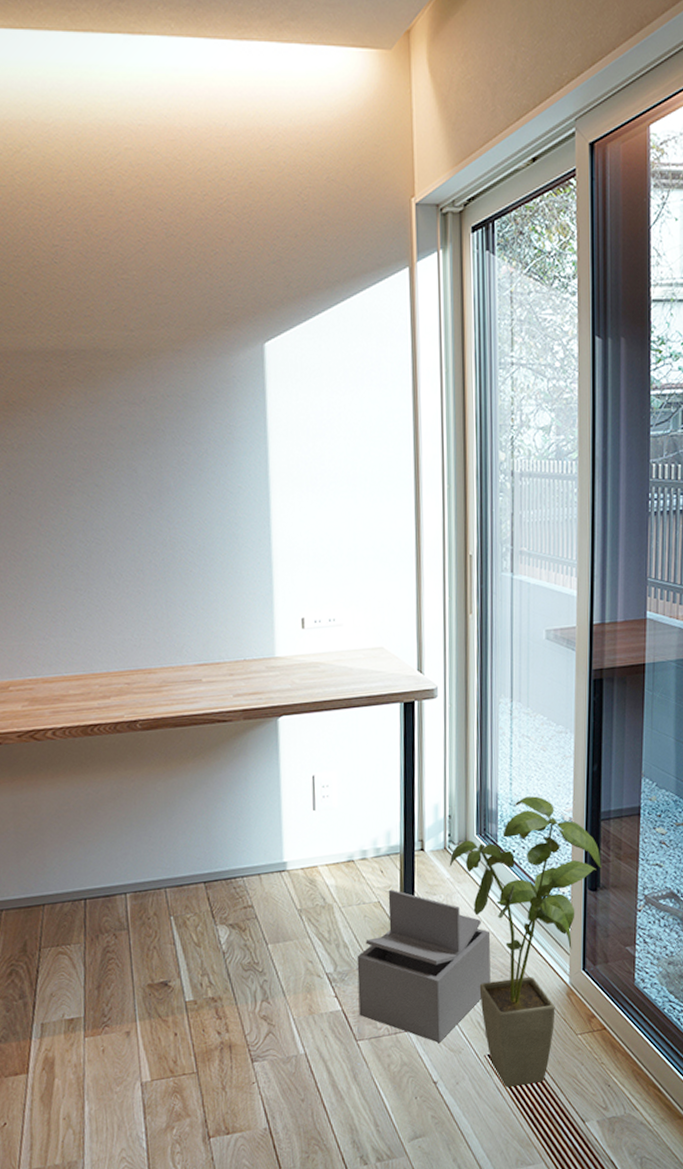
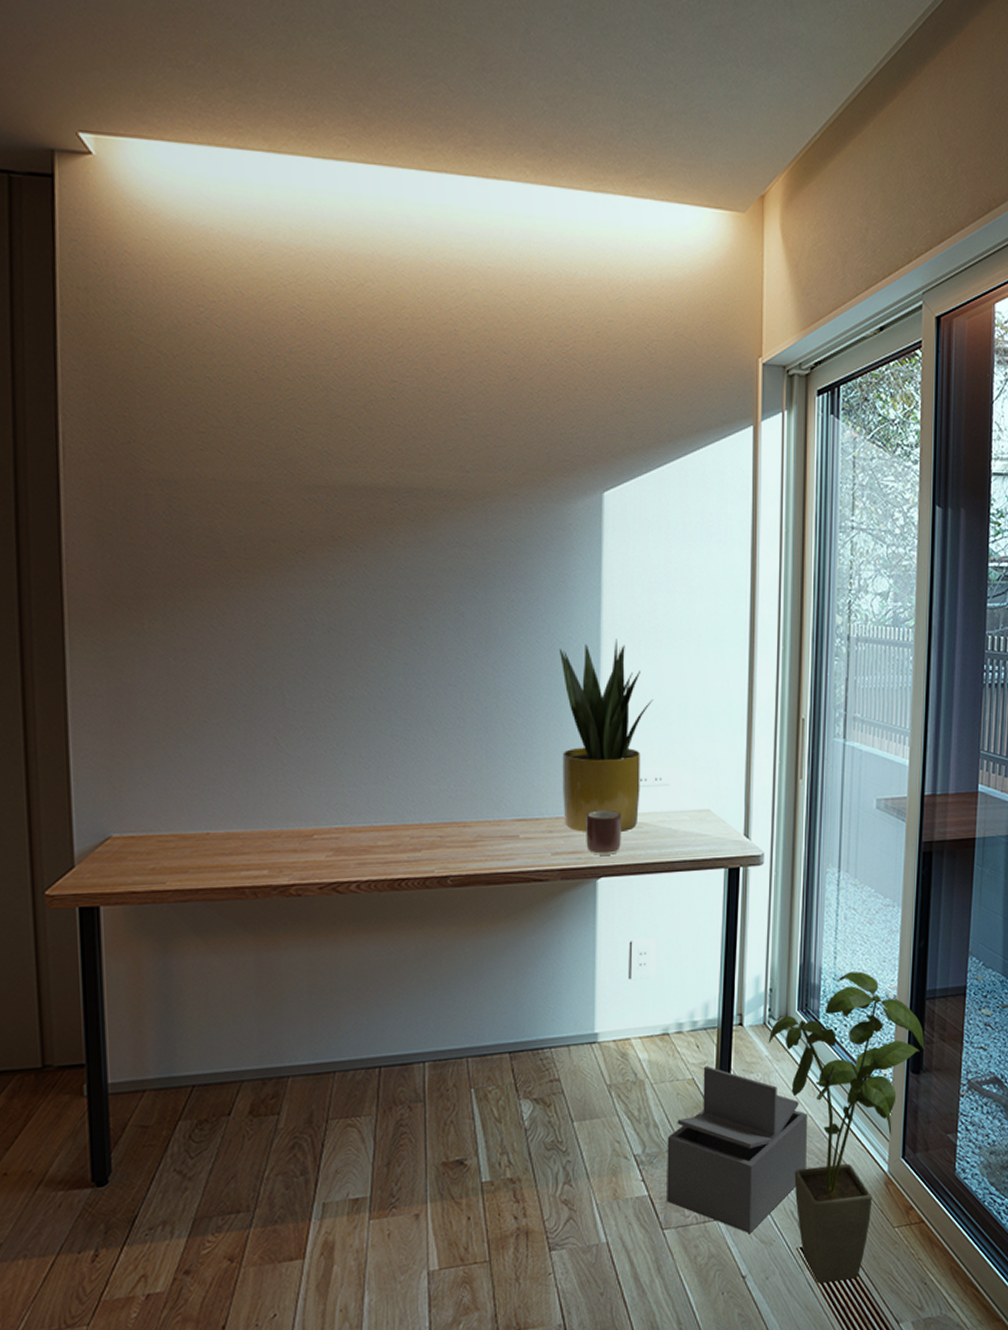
planter: none [229,486,324,674] -> present [558,639,654,832]
mug: none [264,651,300,695] -> present [586,810,622,855]

